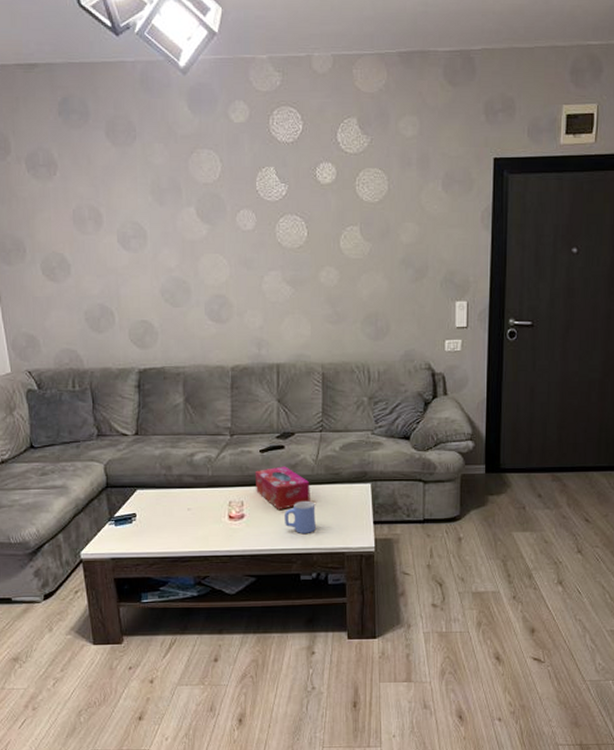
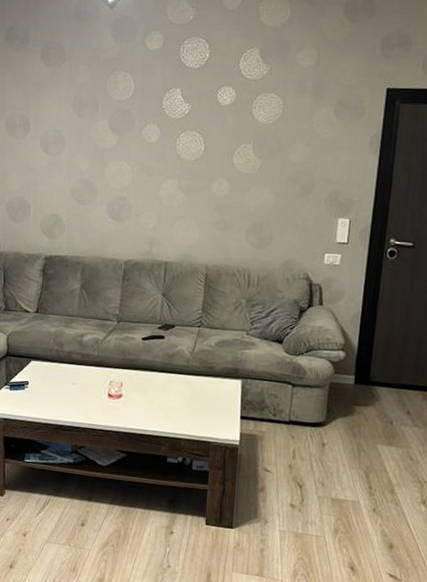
tissue box: present [254,466,310,509] -> none [135,354,185,394]
mug: present [285,502,316,533] -> none [158,389,188,420]

